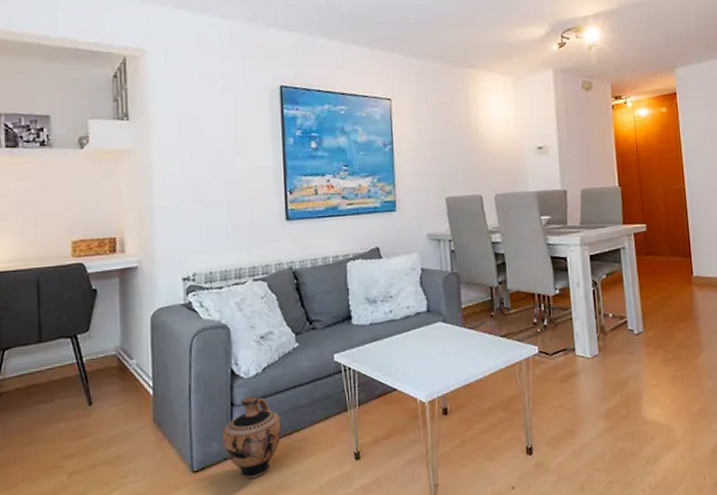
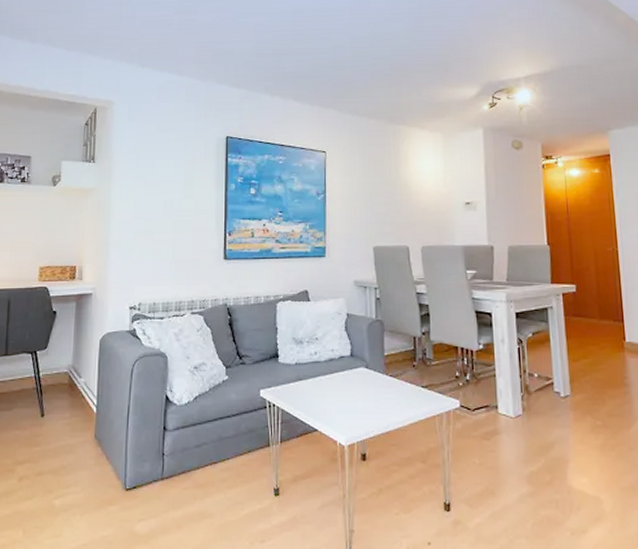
ceramic jug: present [222,396,282,479] -> none [153,423,209,502]

